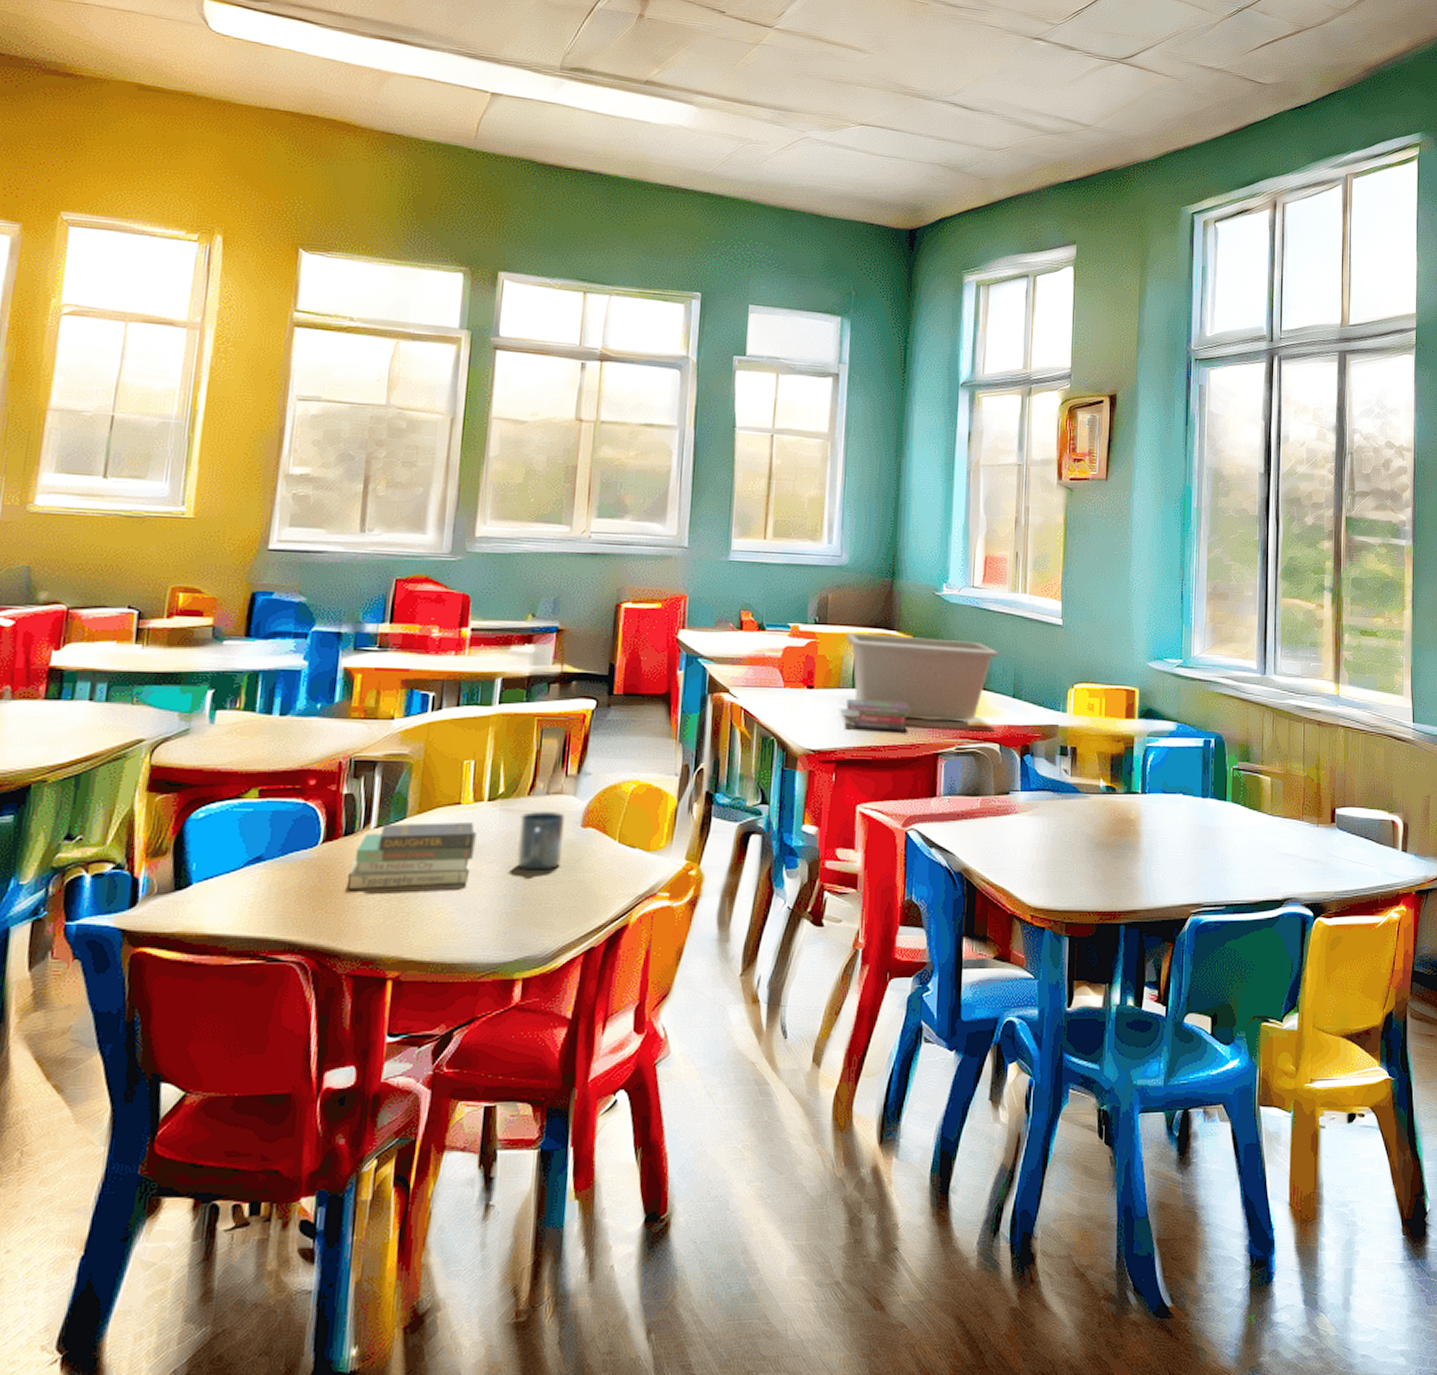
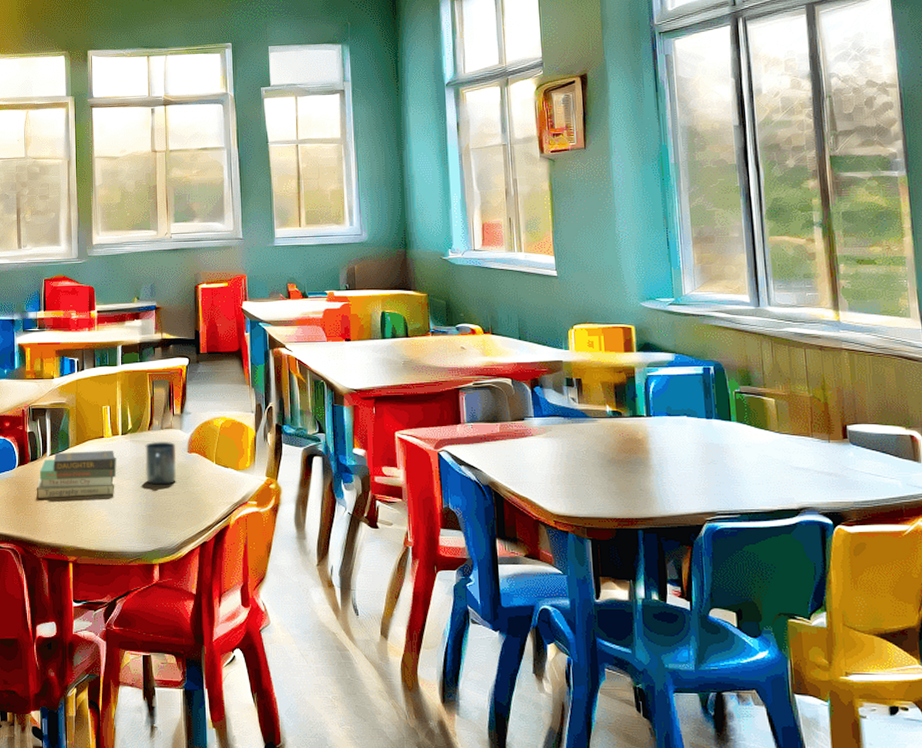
storage bin: present [846,633,999,722] -> none [372,295,503,362]
books: present [846,698,910,731] -> none [378,347,431,372]

